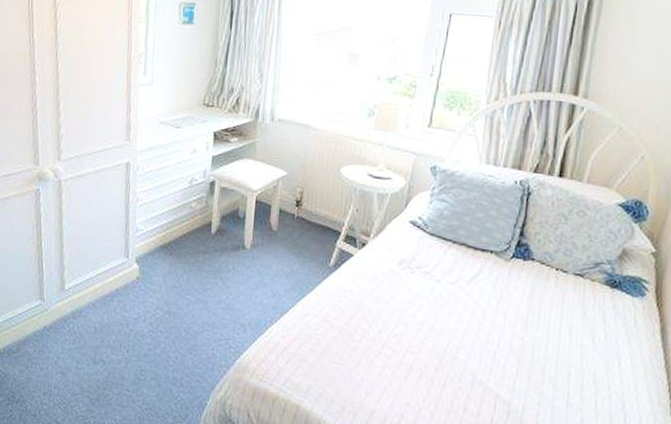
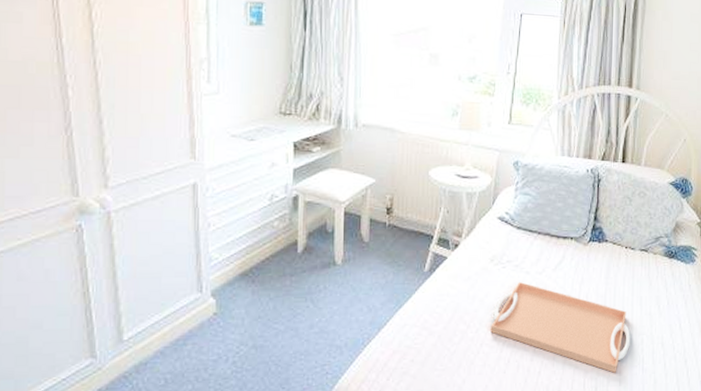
serving tray: none [393,290,555,402] -> present [490,282,631,373]

